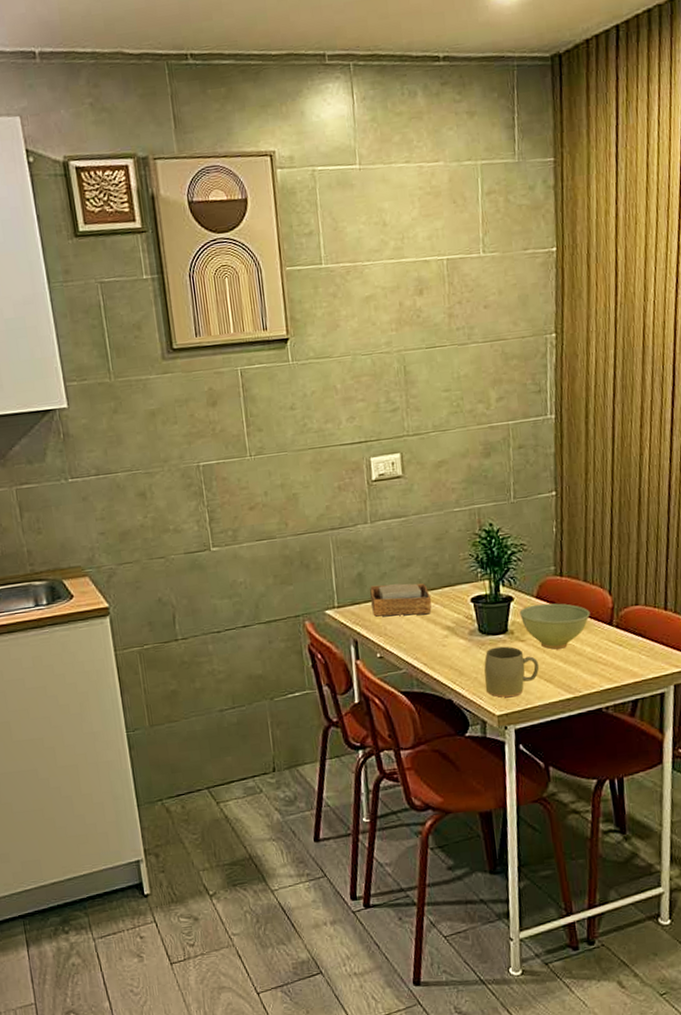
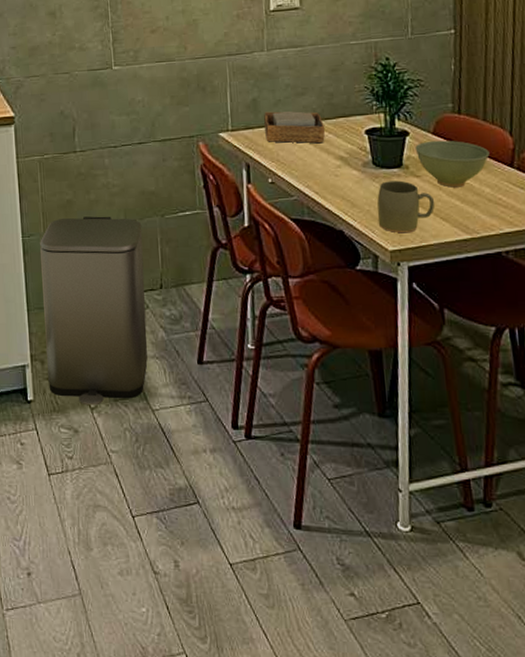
pedal bin: none [146,704,264,894] -> present [40,216,148,406]

